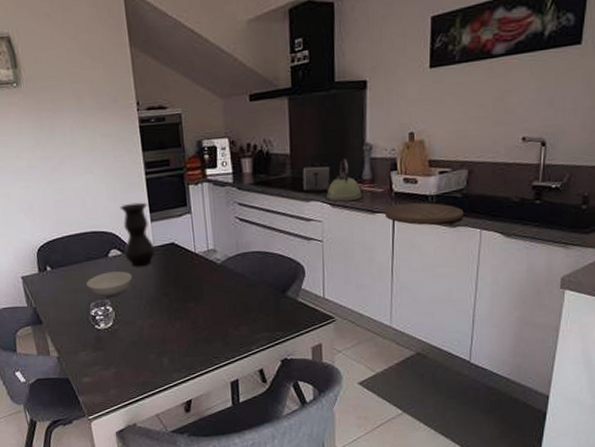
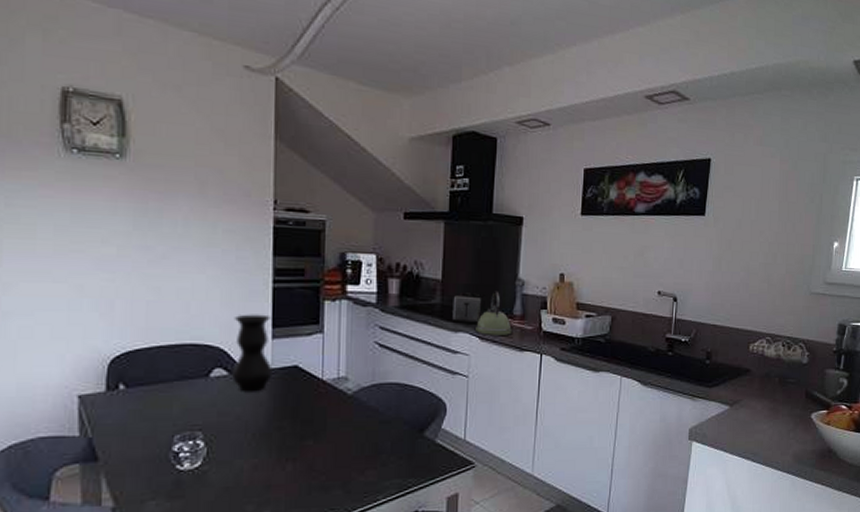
bowl: present [86,271,133,298] -> none [173,396,238,430]
cutting board: present [384,202,464,226] -> none [532,344,606,369]

